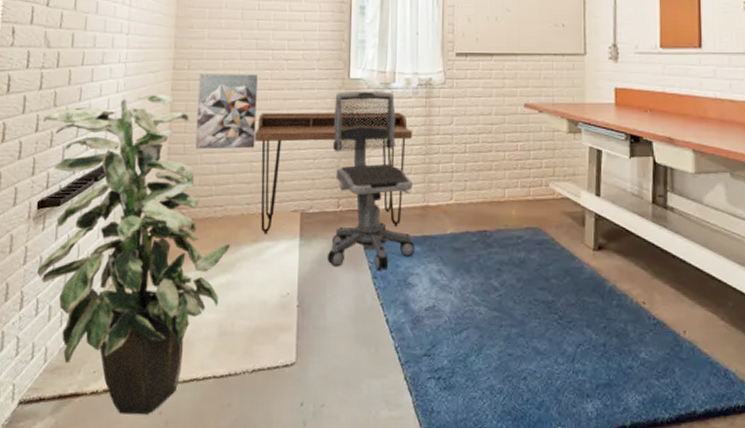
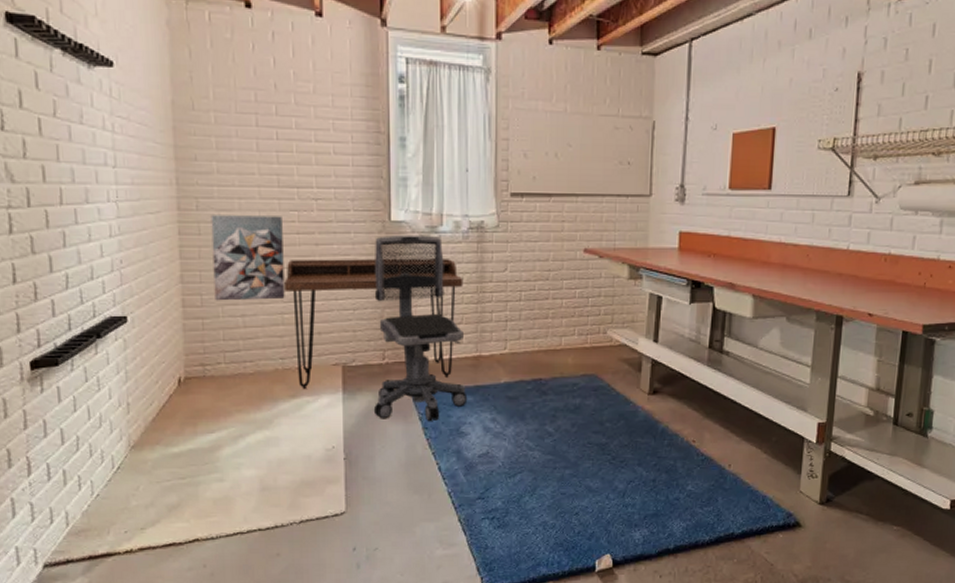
indoor plant: present [37,94,231,416] -> none [21,239,266,570]

